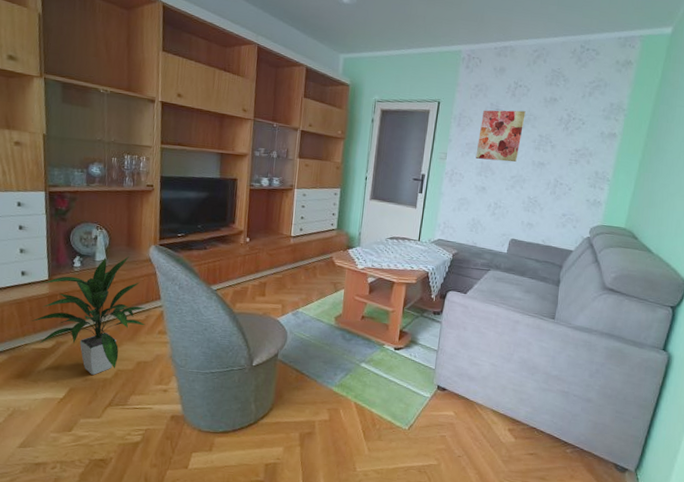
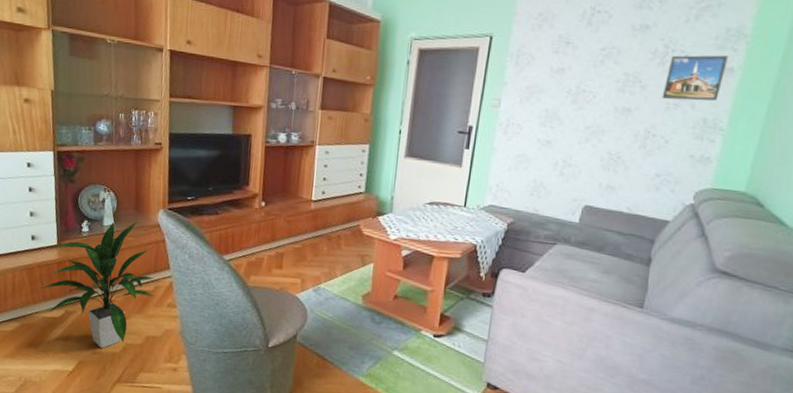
wall art: present [475,110,526,162] -> none [538,43,606,109]
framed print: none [566,122,612,158] -> present [662,55,728,101]

